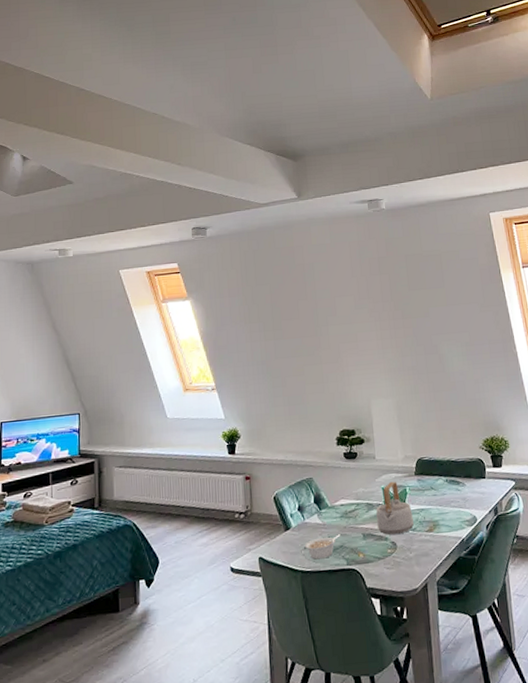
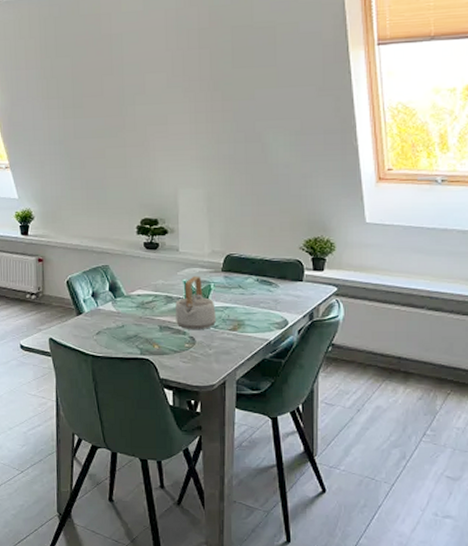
legume: present [304,534,341,560] -> none [96,324,136,346]

